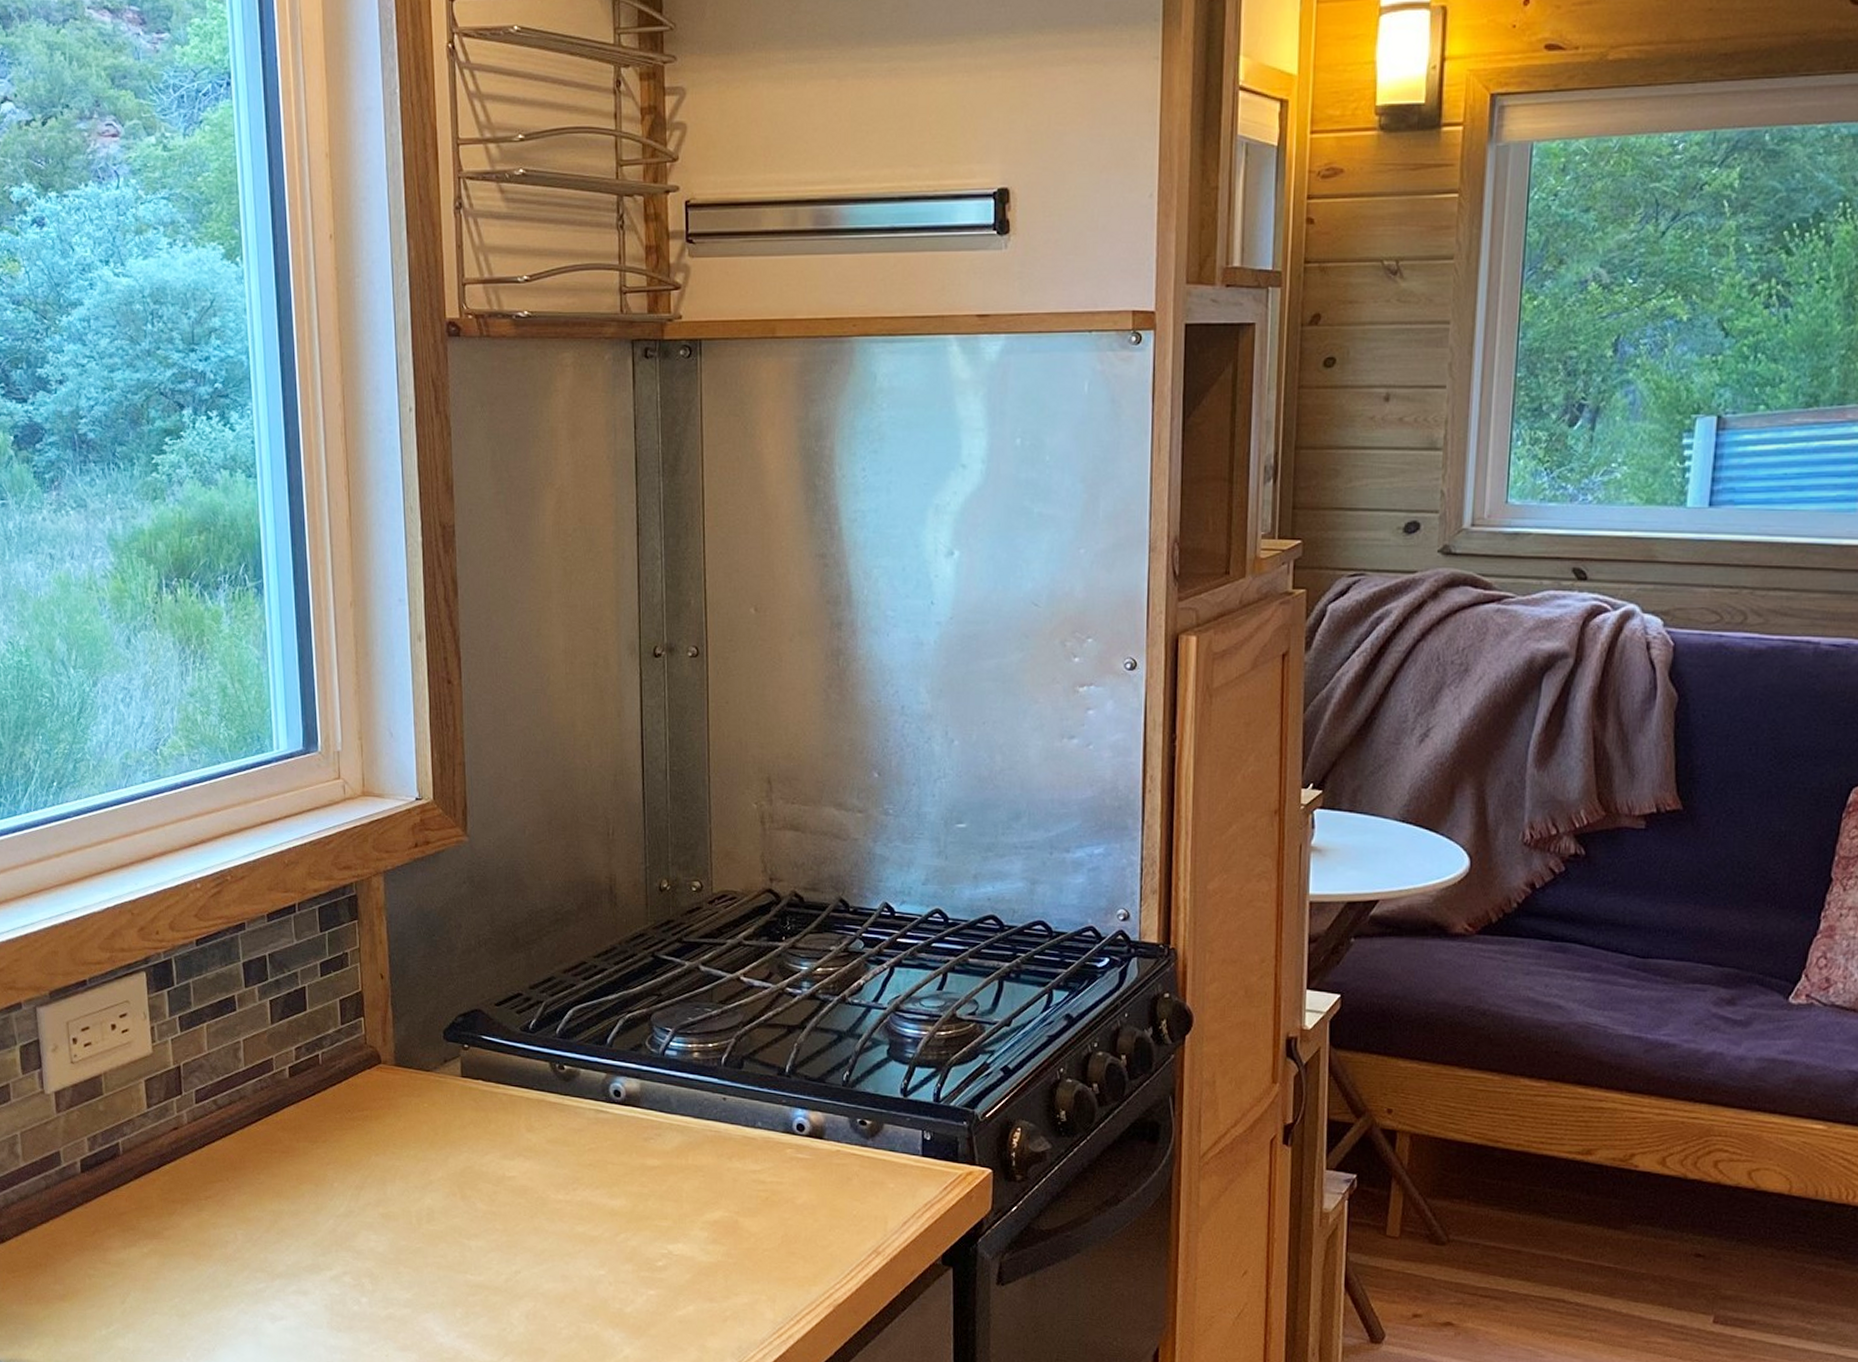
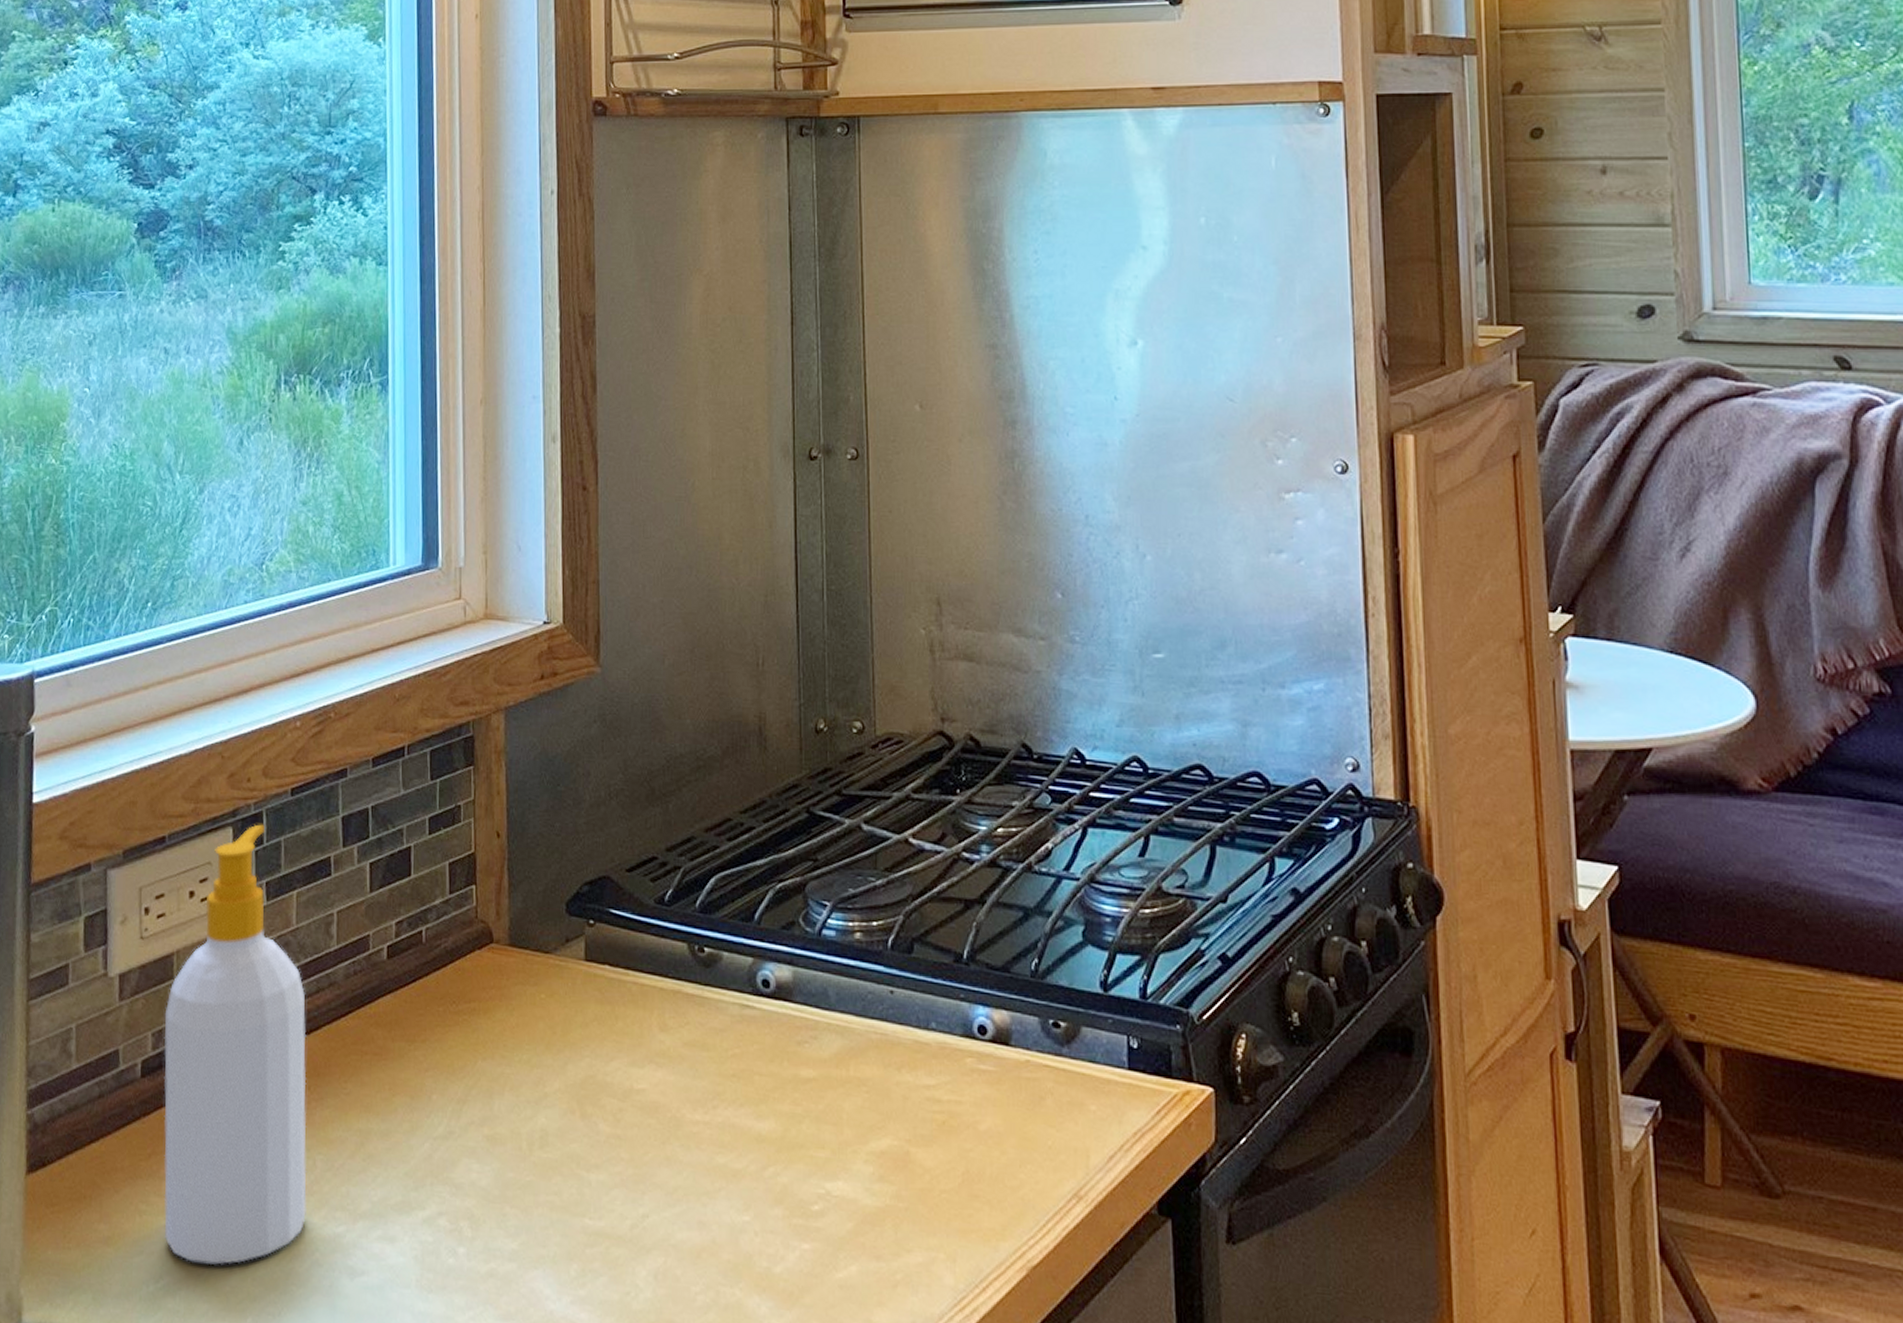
soap bottle: none [97,969,231,1314] -> present [164,824,307,1265]

